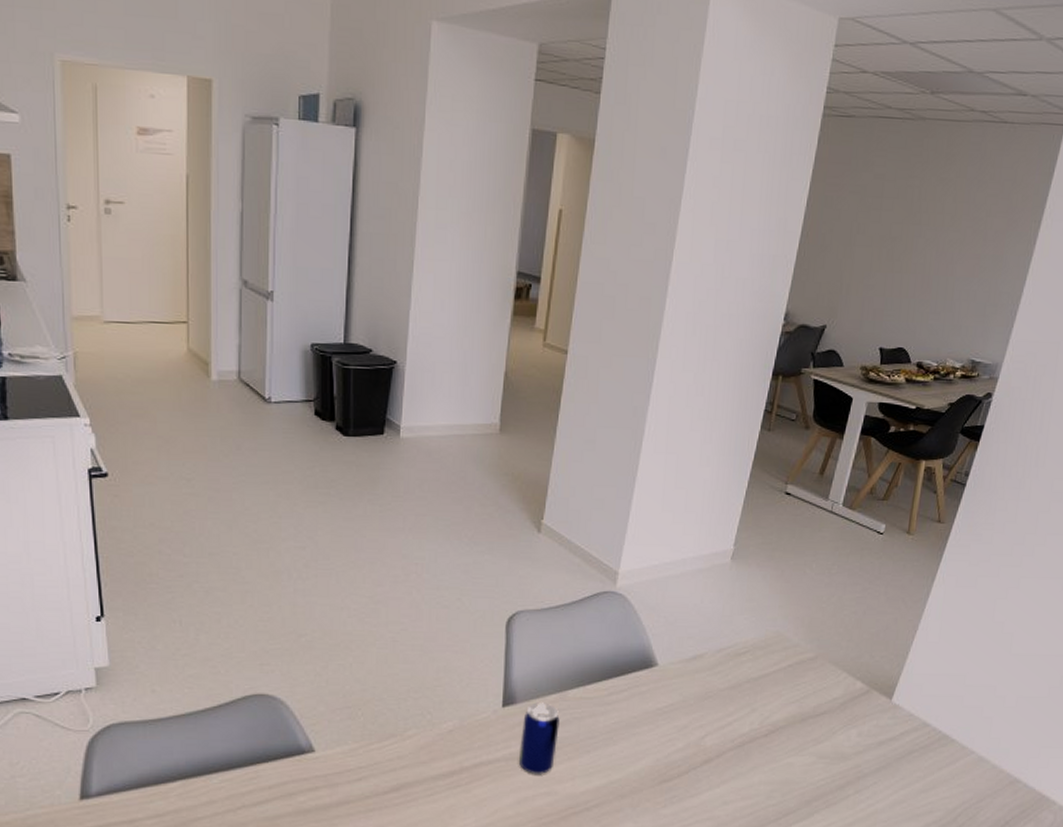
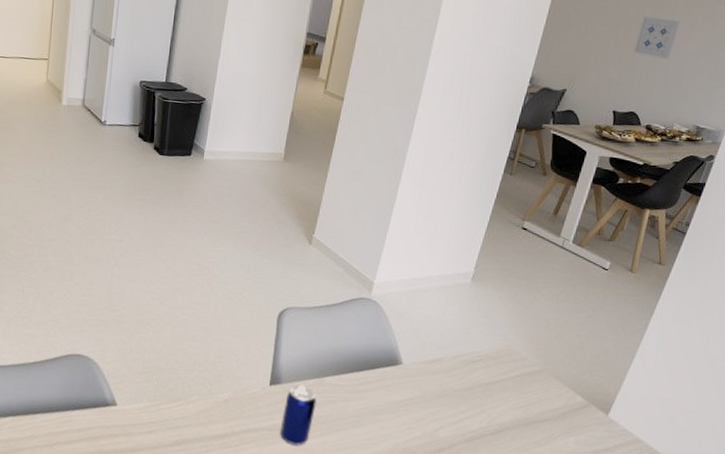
wall art: none [899,233,948,285] -> present [633,15,680,60]

